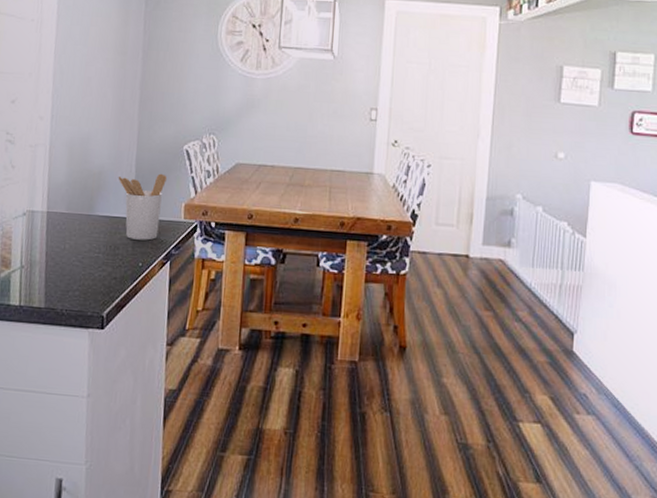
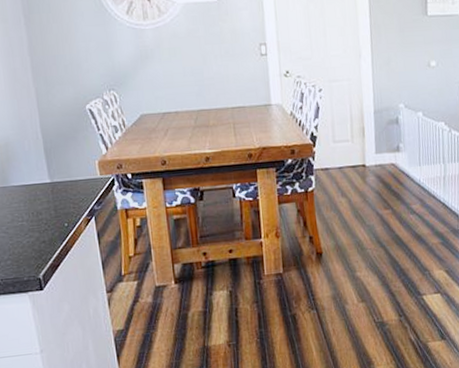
utensil holder: present [118,173,167,241] -> none [25,135,78,203]

